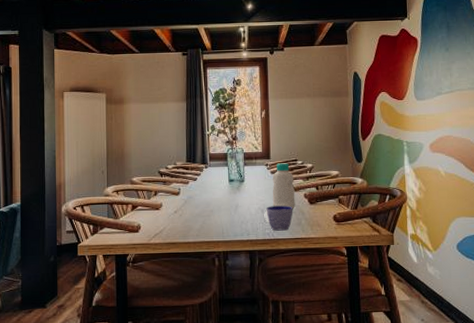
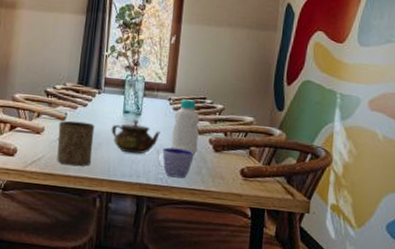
cup: none [174,194,207,234] -> present [57,120,95,167]
teapot: none [220,186,262,216] -> present [111,119,160,154]

